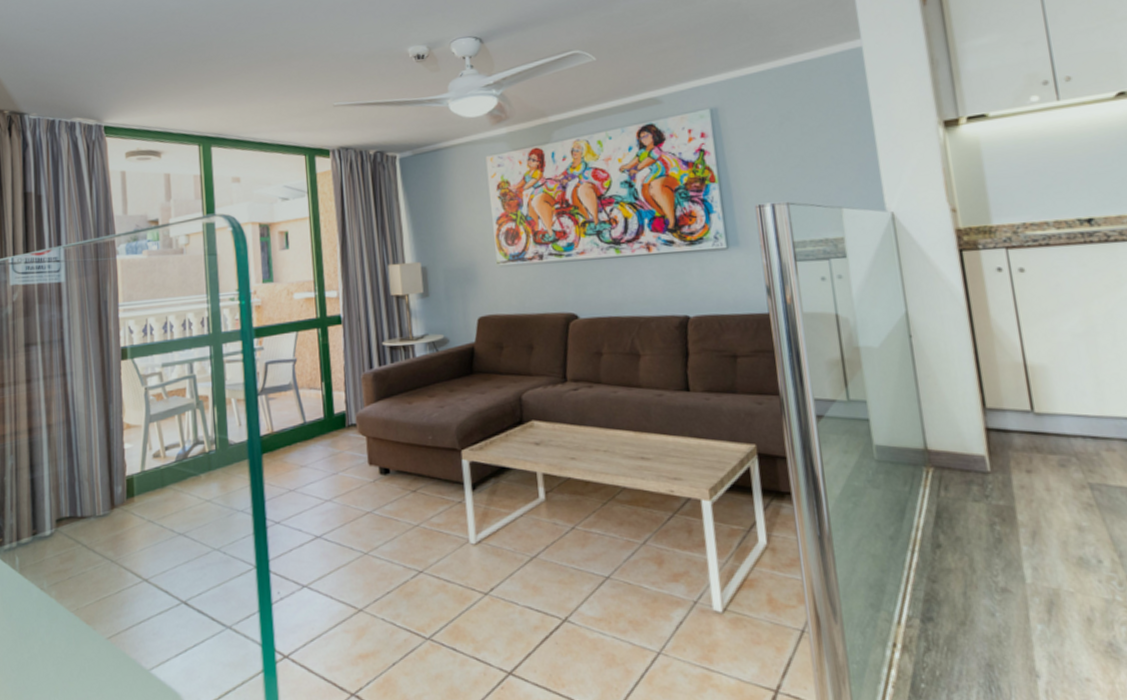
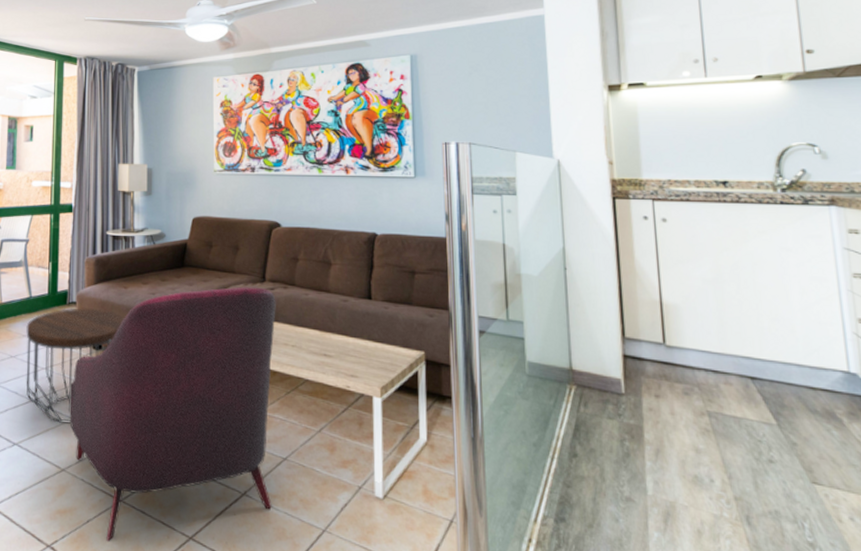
side table: none [303,428,412,559] -> present [26,308,124,424]
armchair: none [359,389,598,685] -> present [69,286,276,542]

